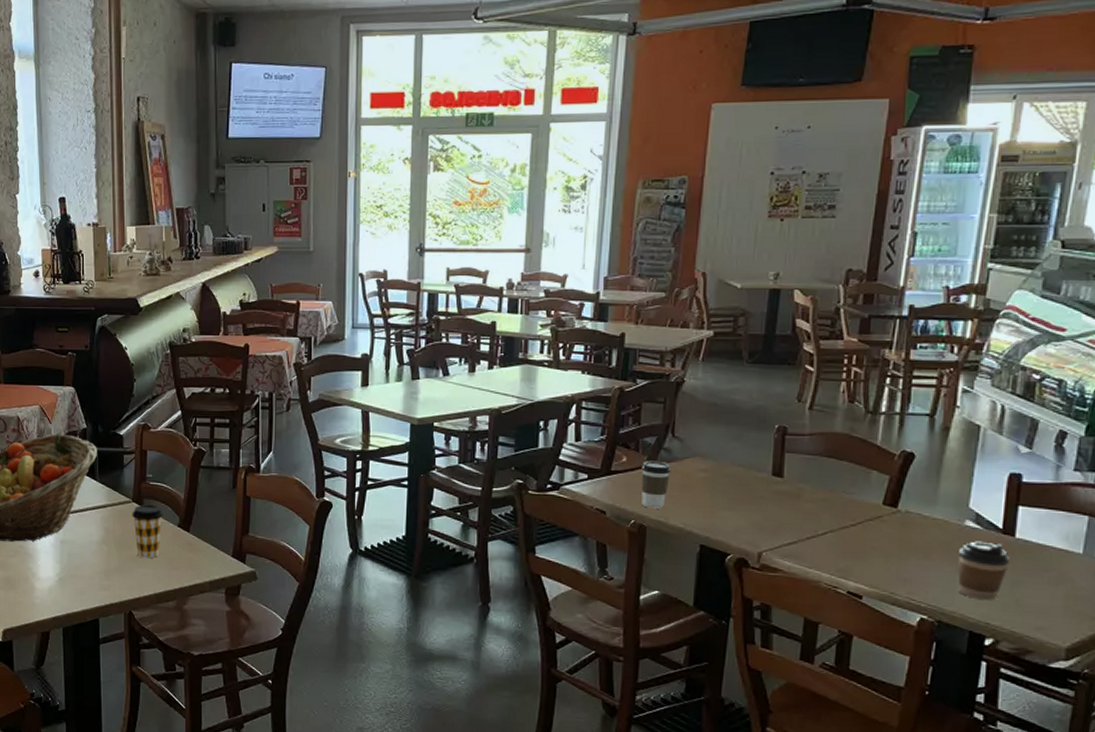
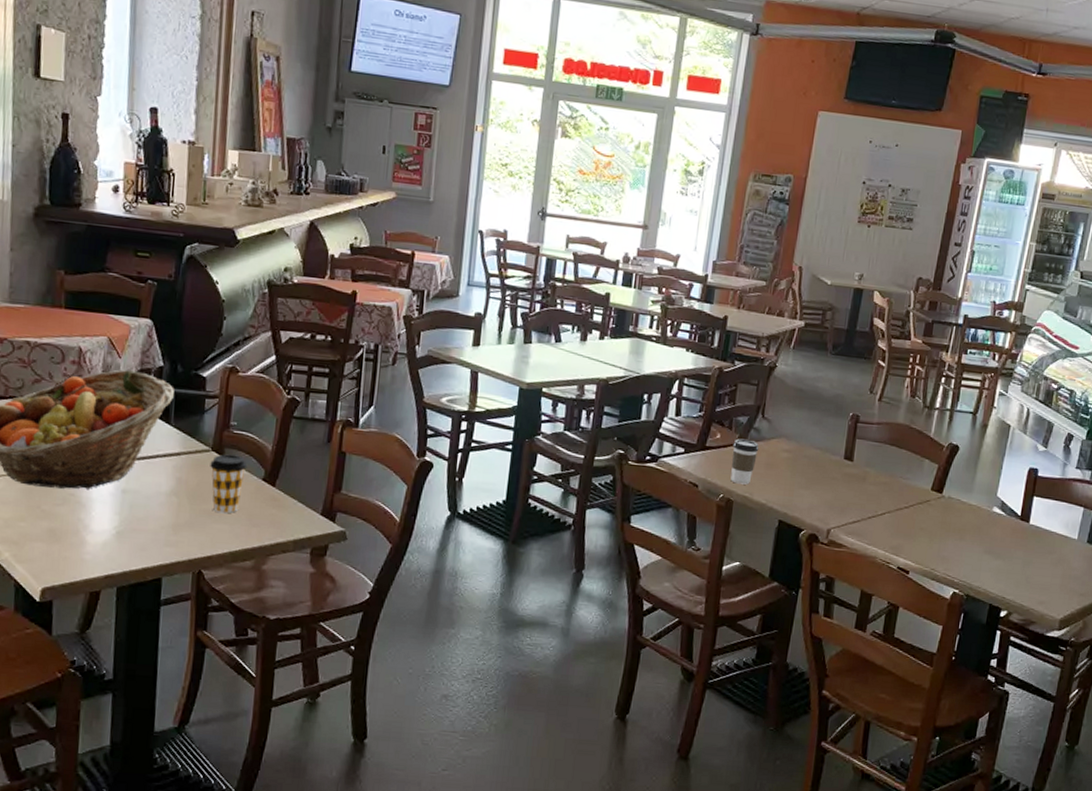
coffee cup: present [958,541,1011,601] -> none [984,525,1025,578]

